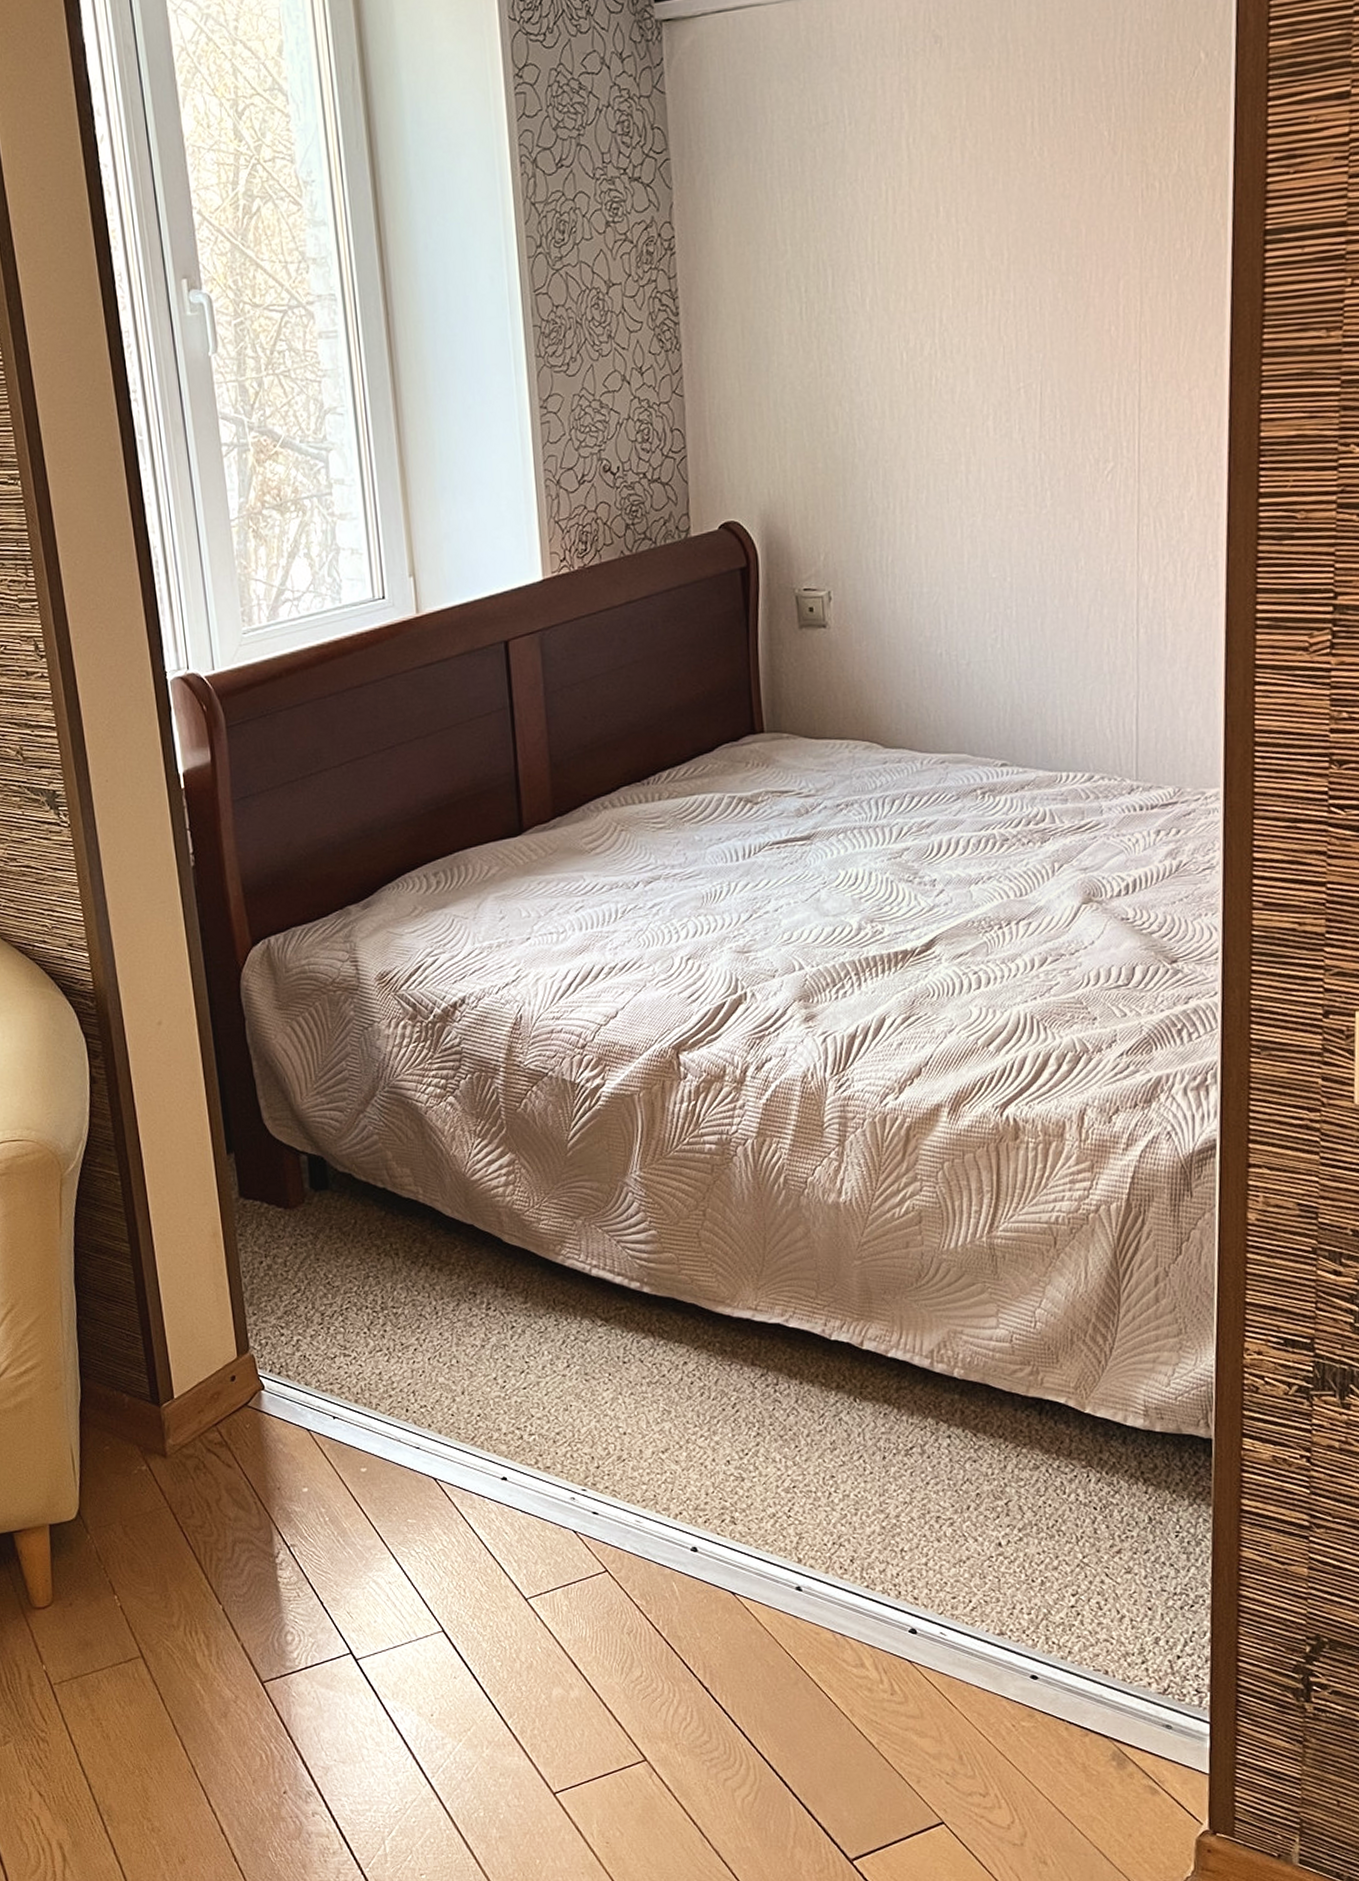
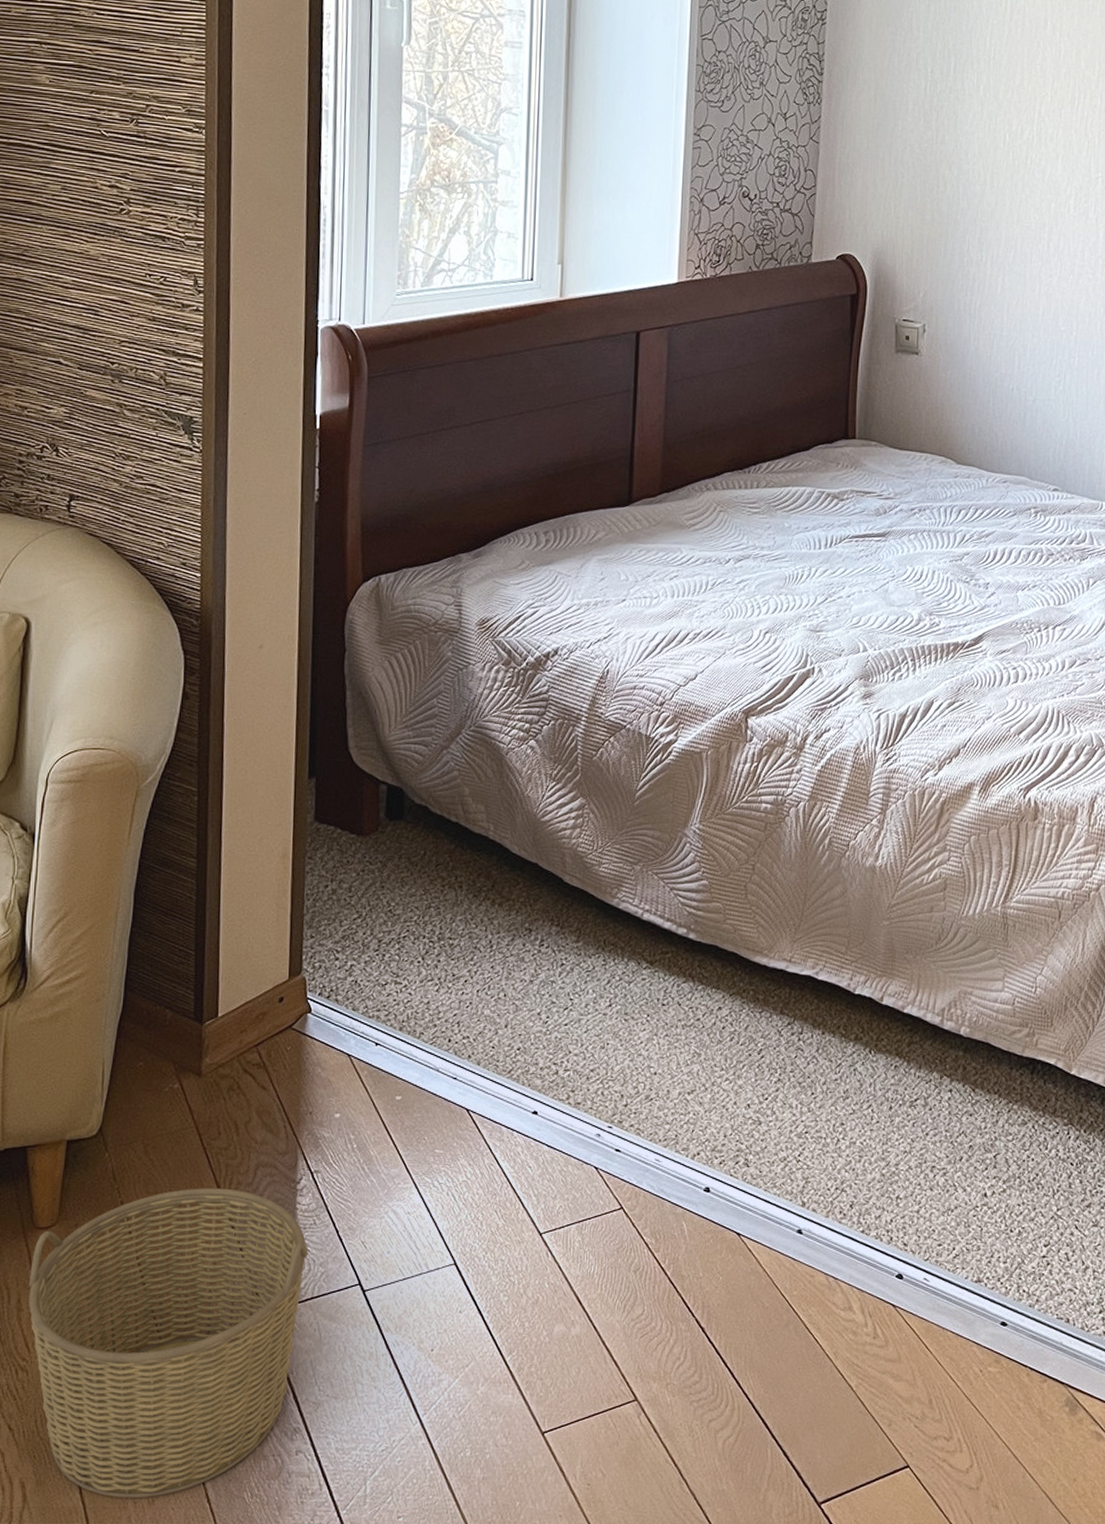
basket: none [34,1565,297,1858] -> present [28,1188,309,1498]

